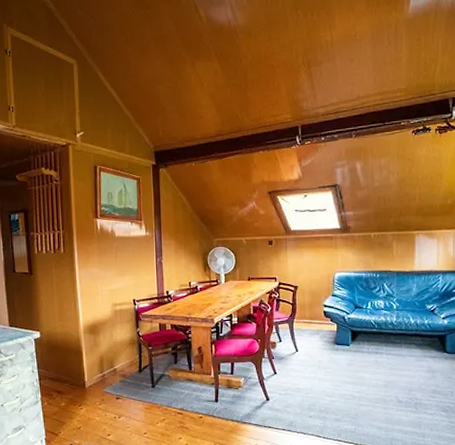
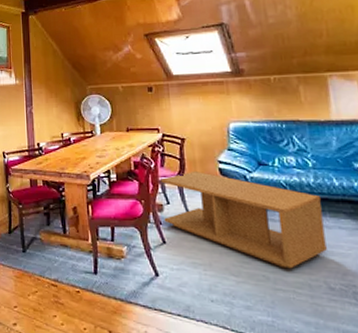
coffee table: none [275,313,400,389] -> present [160,170,327,269]

